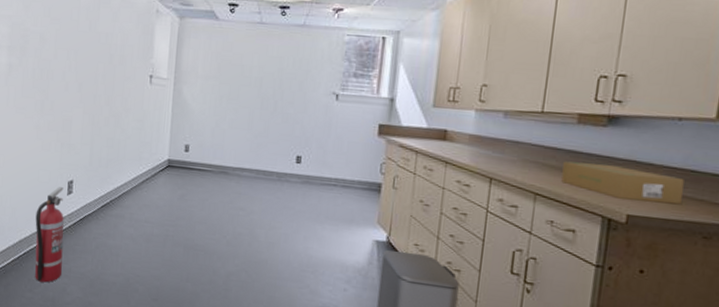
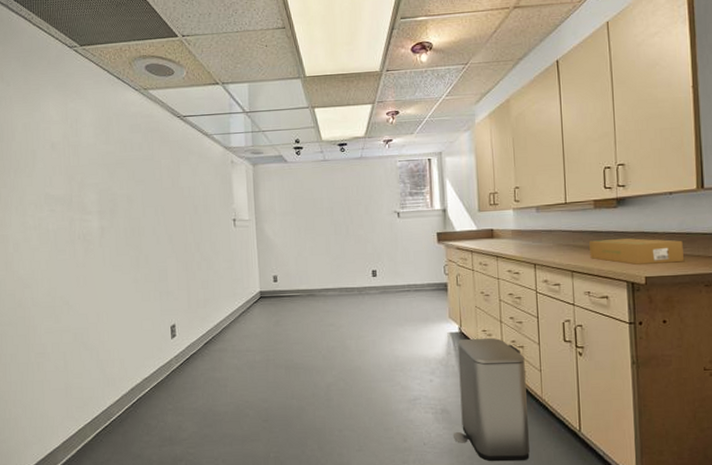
fire extinguisher: present [35,187,64,283] -> none [143,332,176,424]

